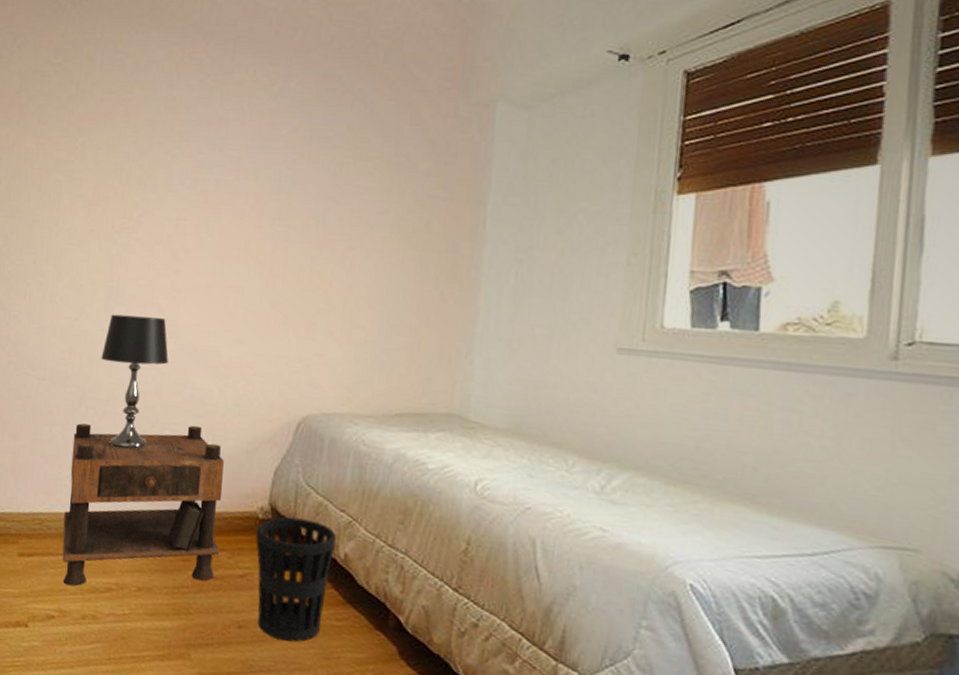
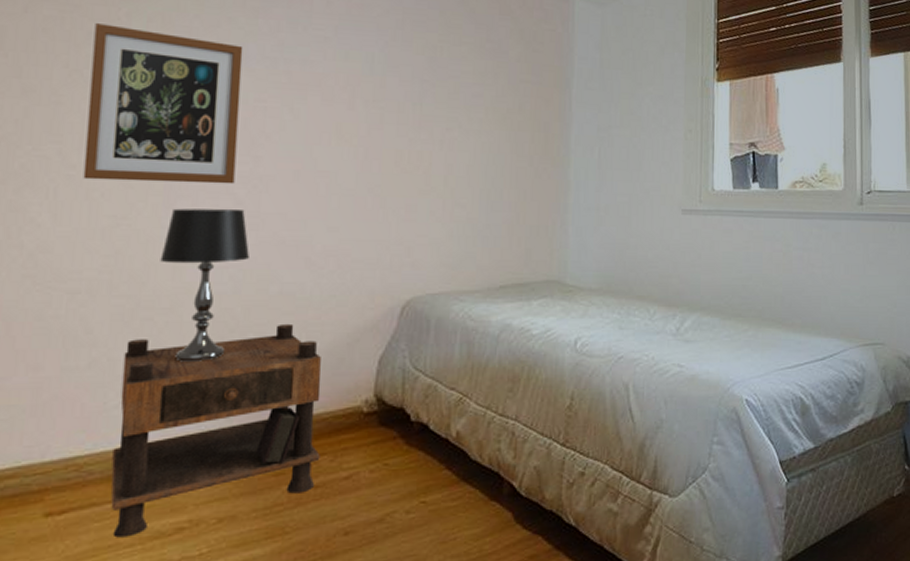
wall art: none [49,153,169,295] -> present [83,23,243,184]
wastebasket: present [256,517,337,643] -> none [361,404,448,536]

